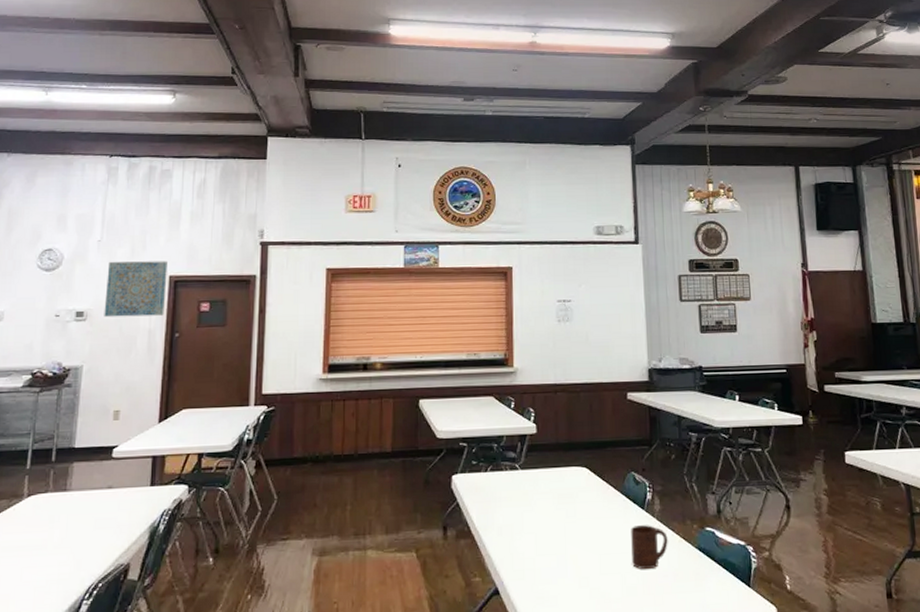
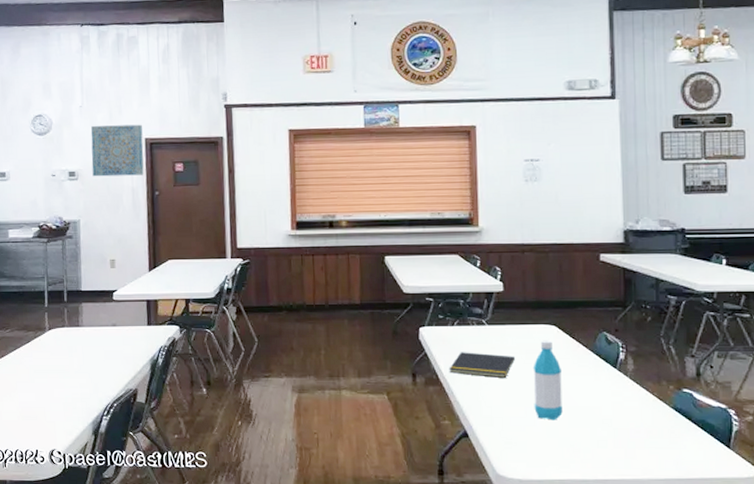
notepad: none [481,499,547,526] -> present [449,352,515,378]
water bottle: none [564,483,594,570] -> present [533,340,563,421]
cup: present [631,525,668,570] -> none [602,383,641,425]

